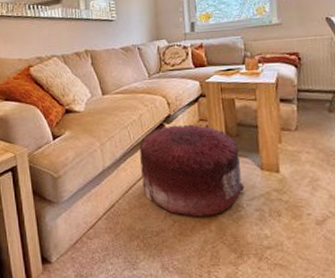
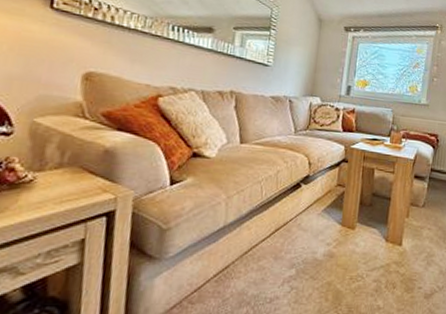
pouf: present [139,124,245,217] -> none [265,186,369,285]

